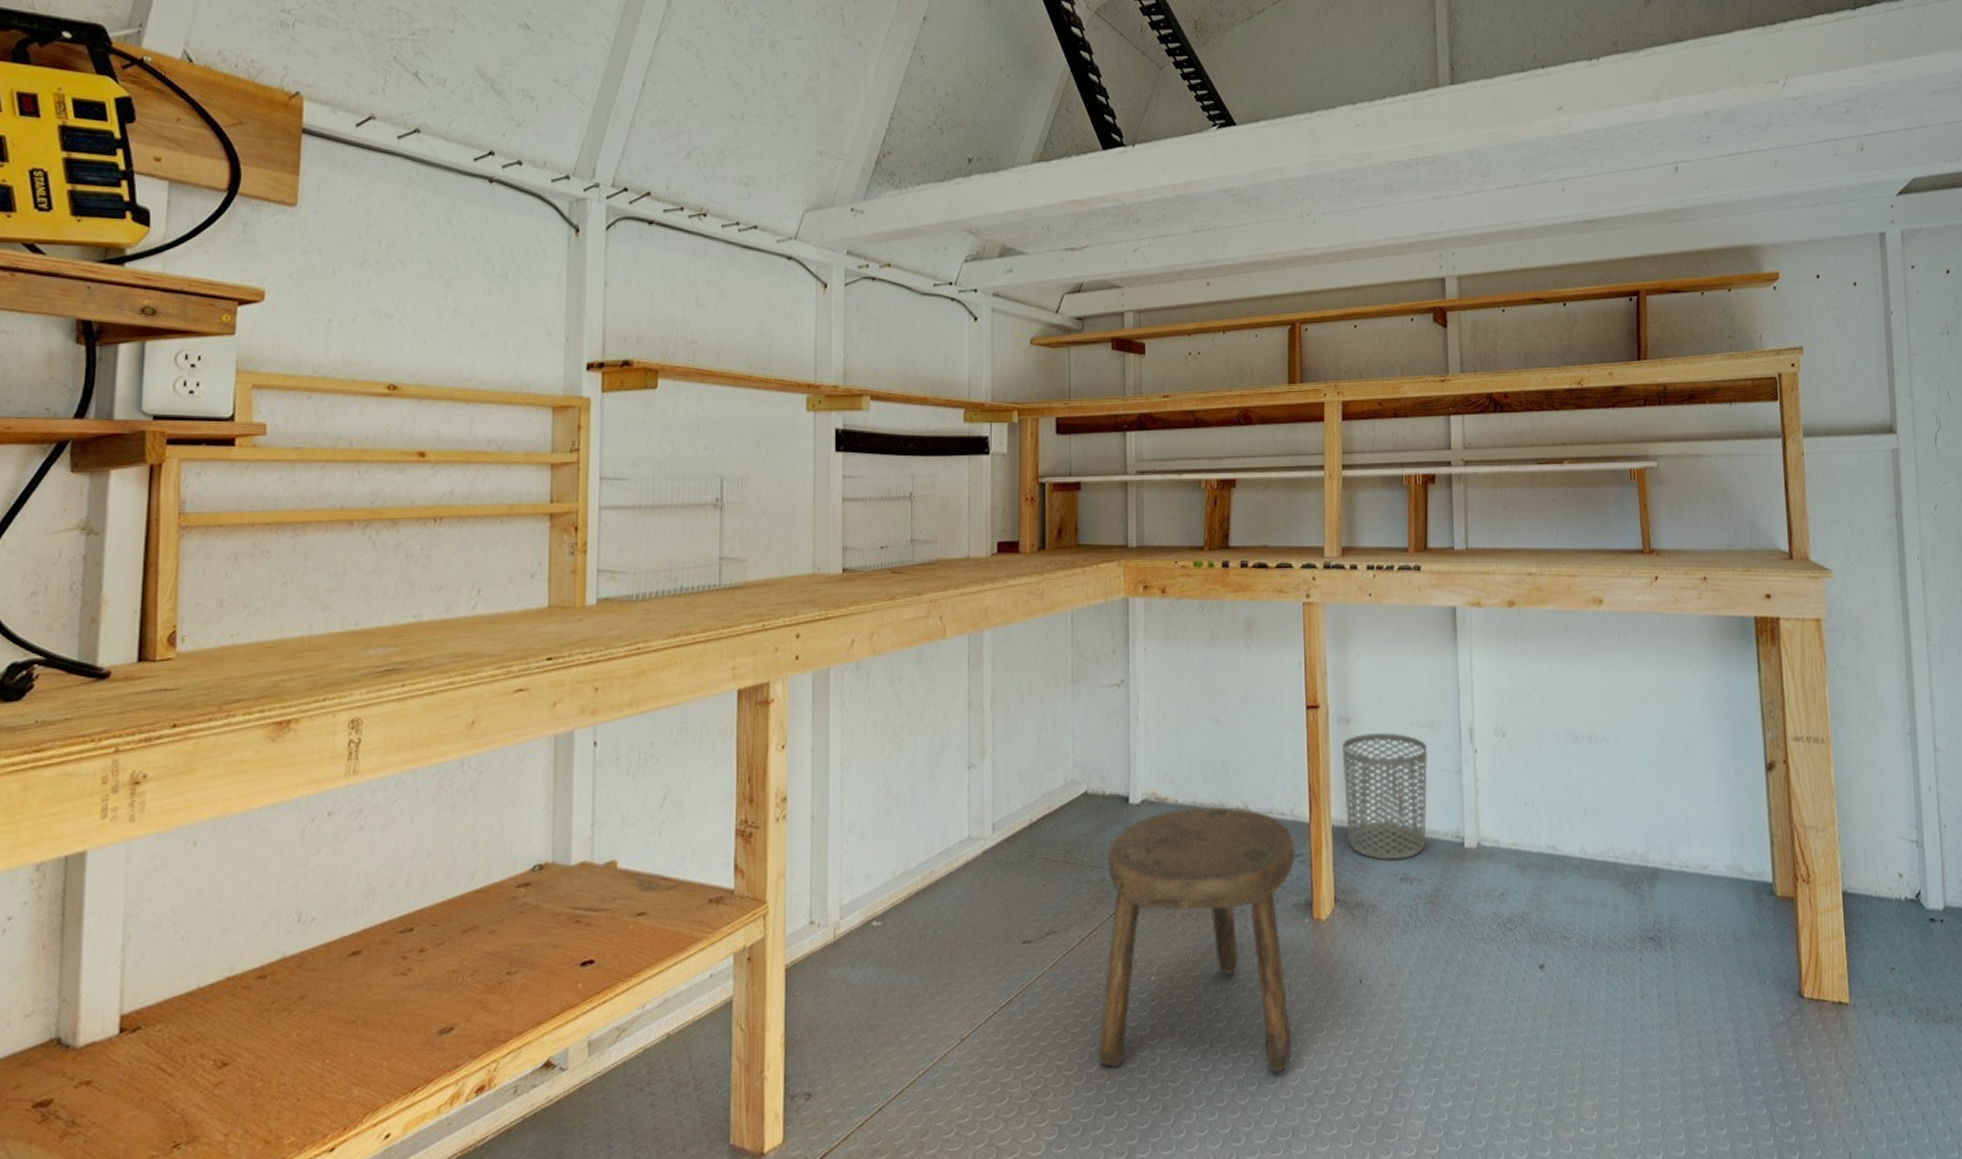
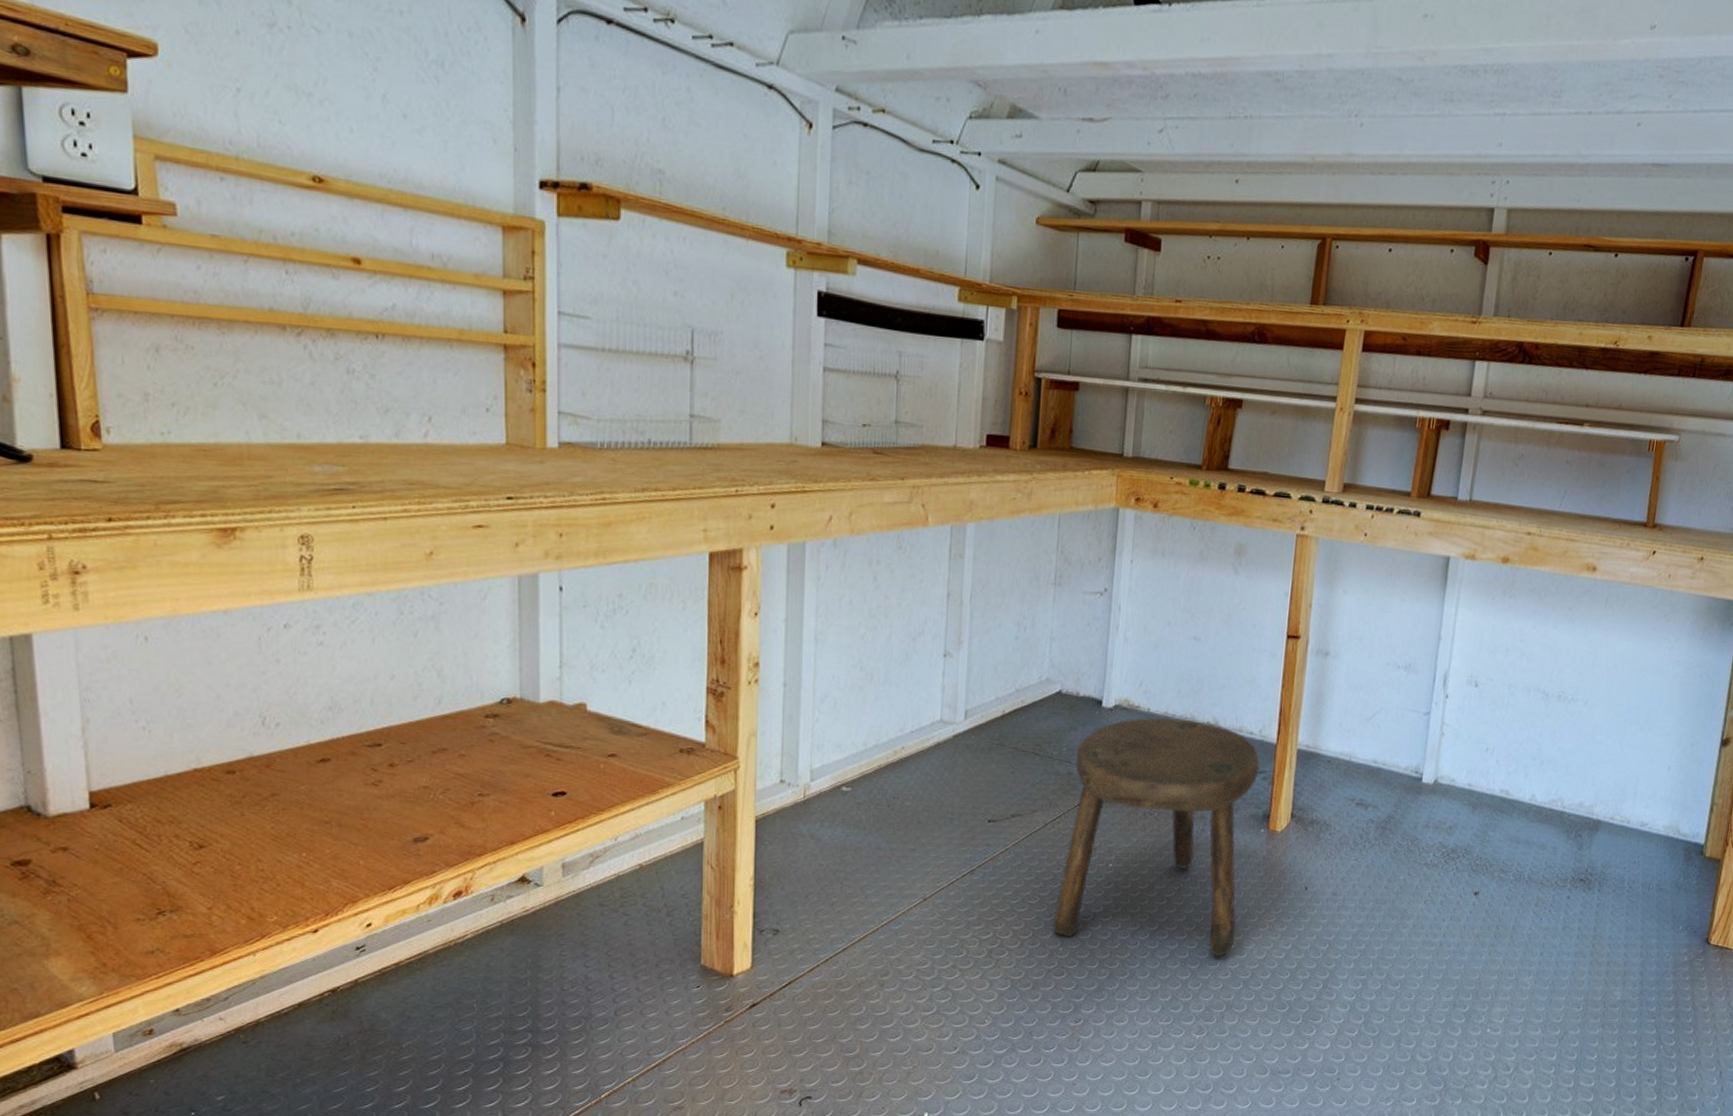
waste bin: present [1343,733,1428,861] -> none [1310,668,1400,787]

